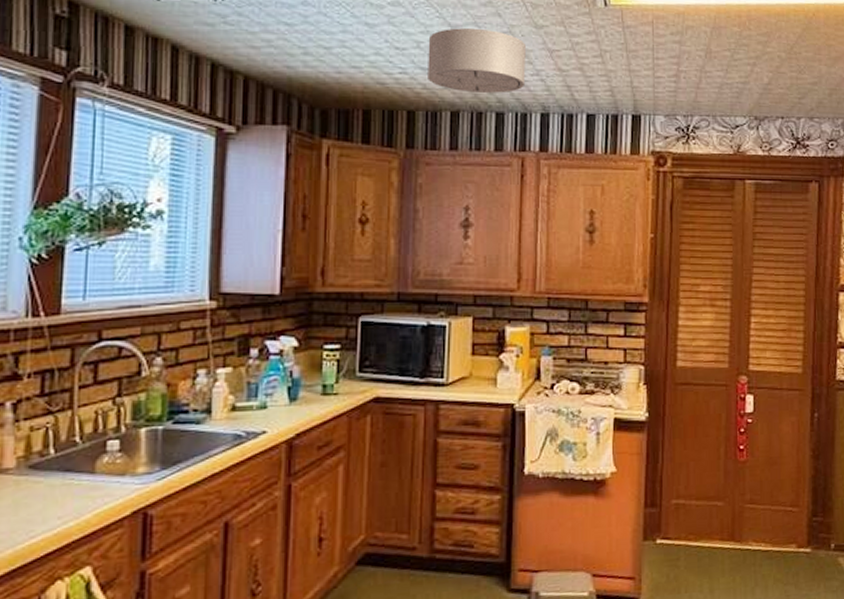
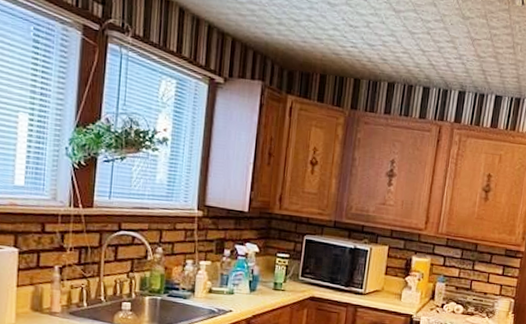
ceiling light: present [428,27,526,94] -> none [373,13,453,72]

